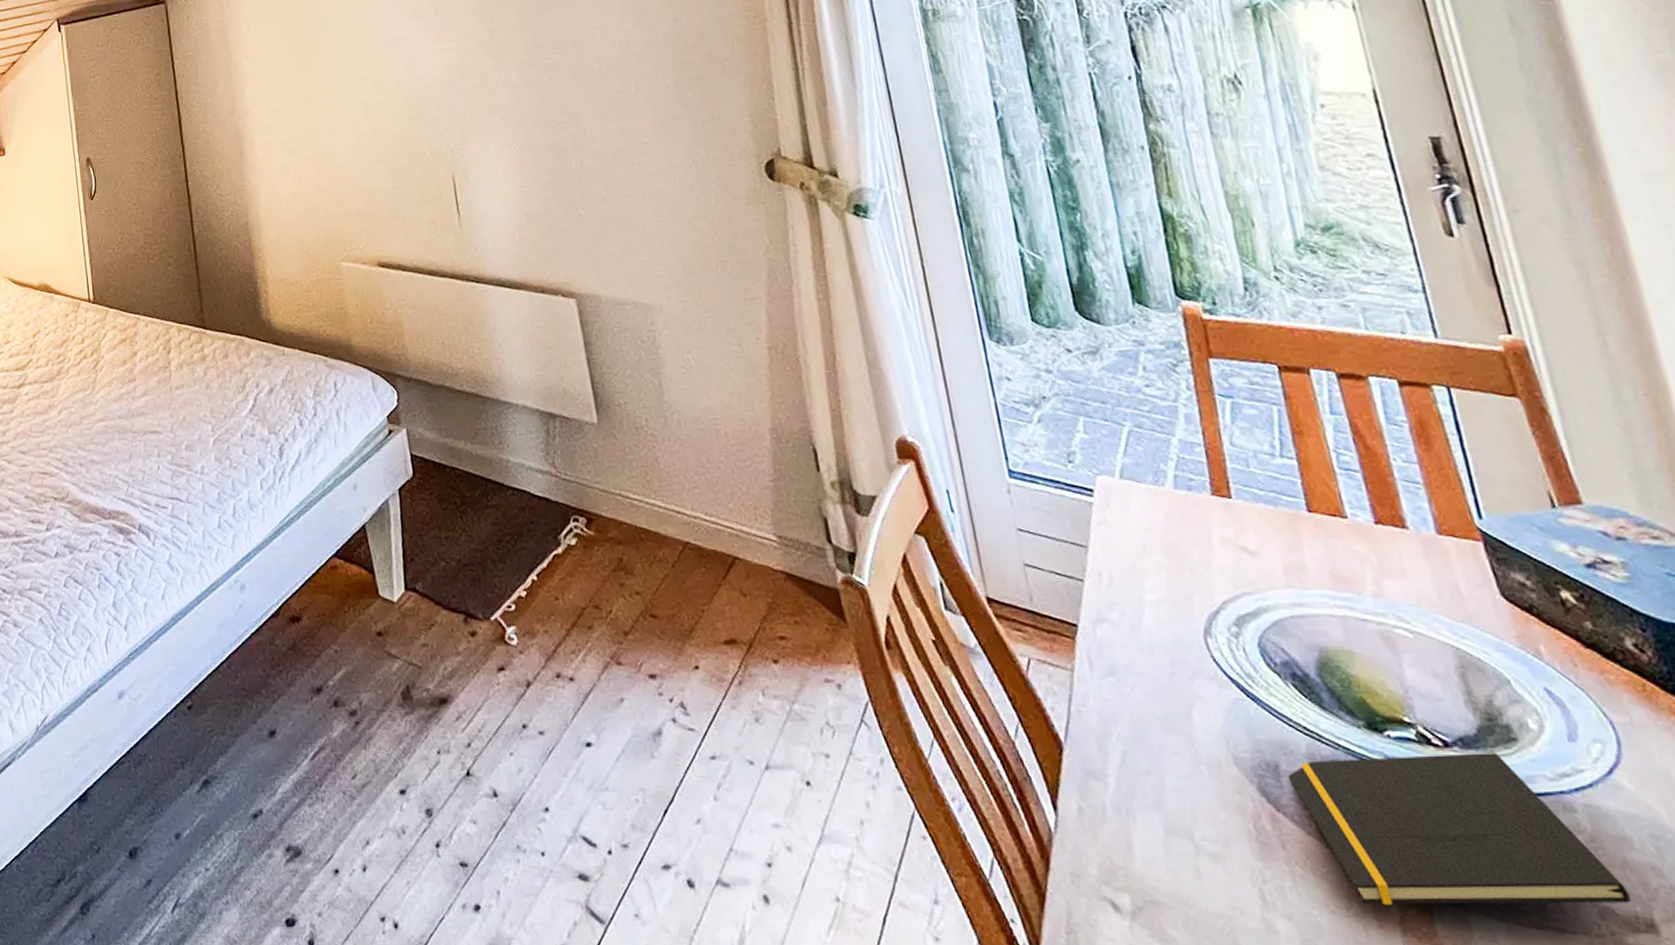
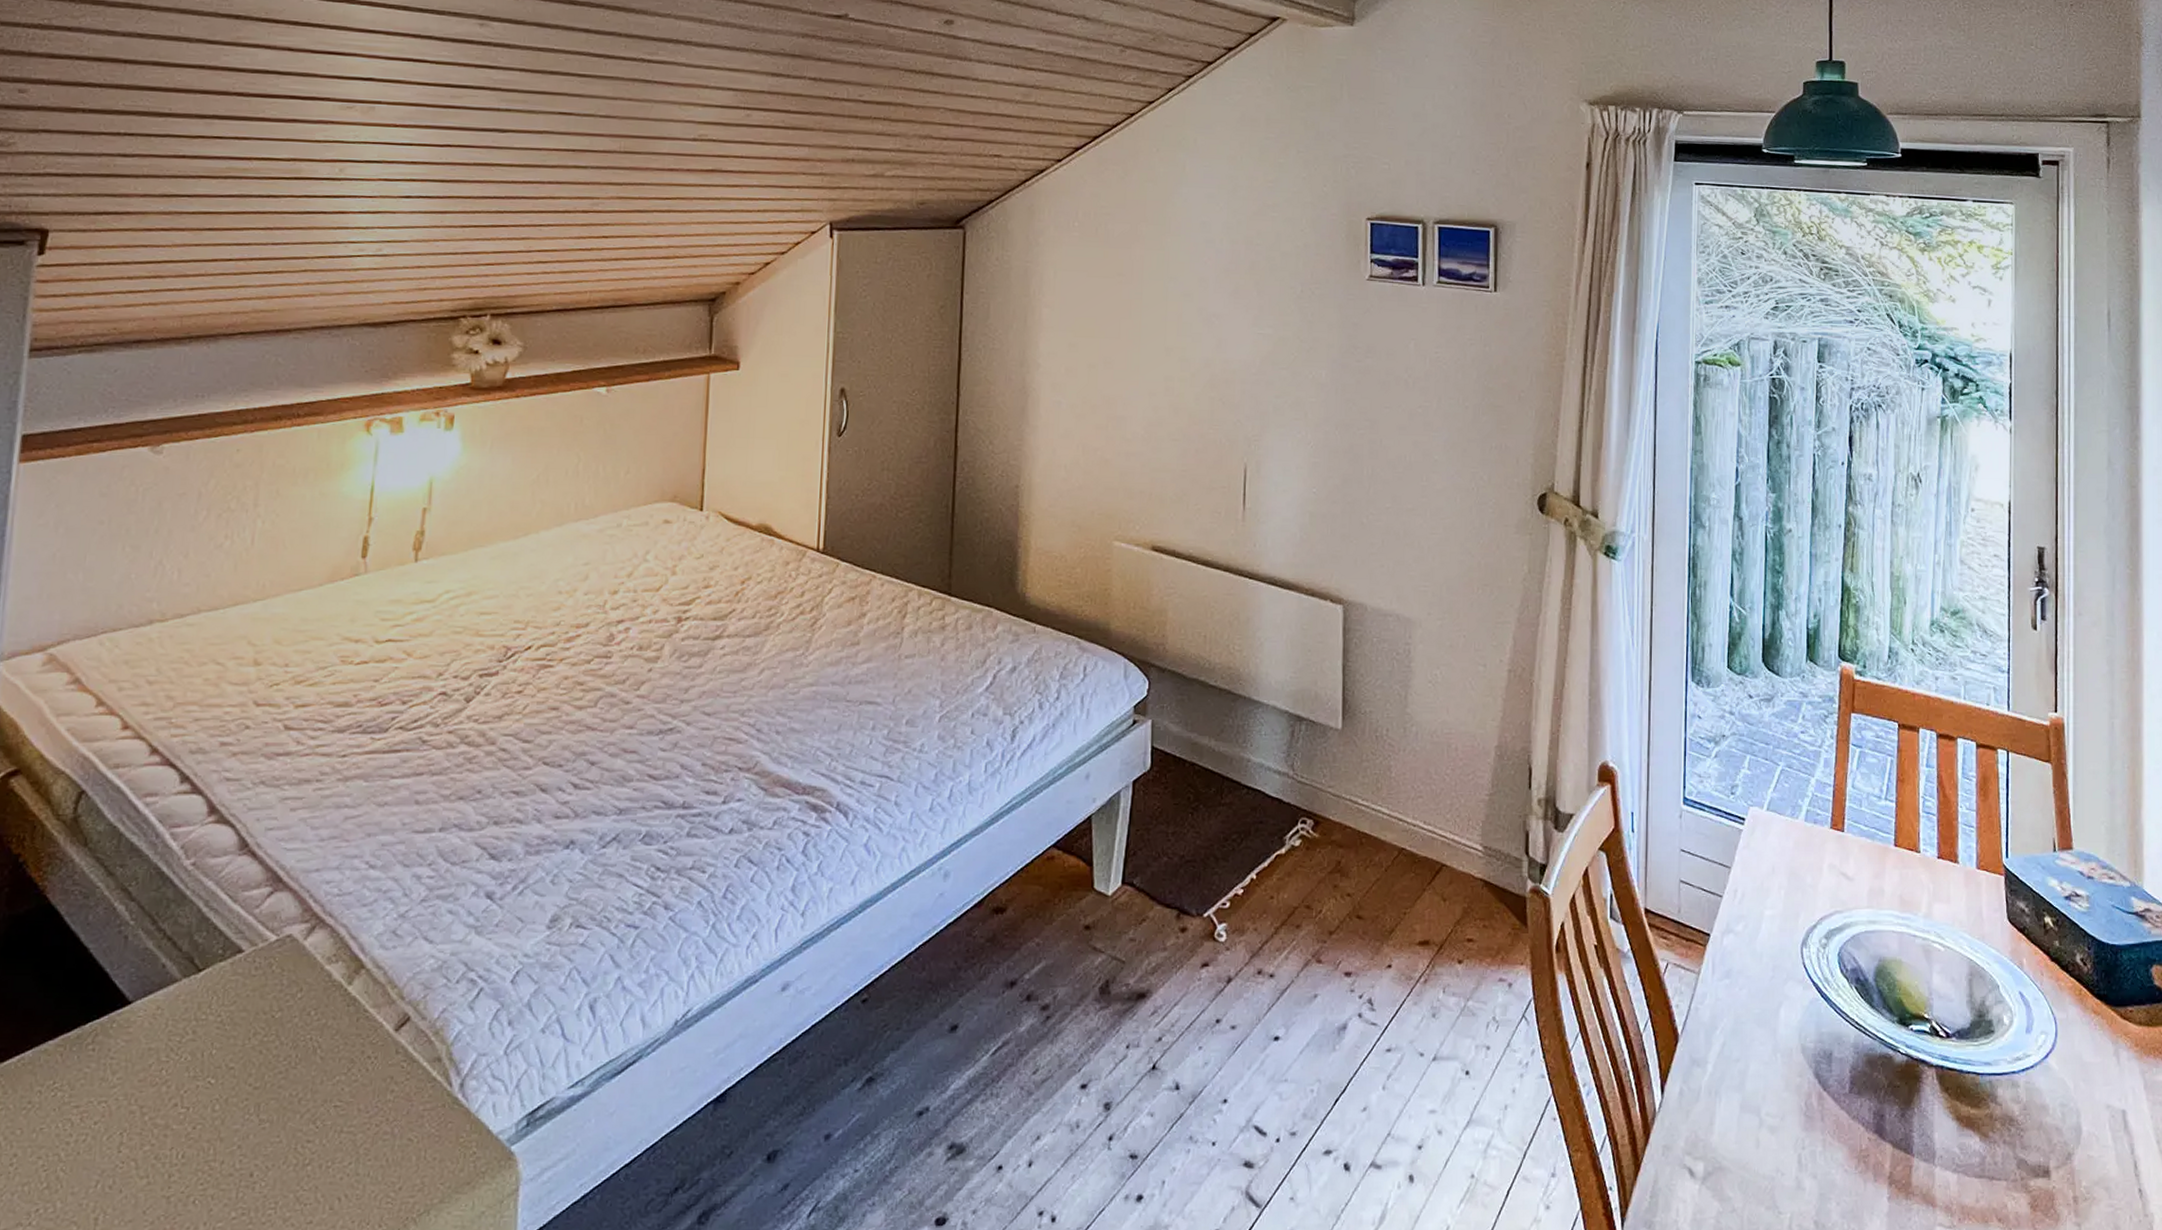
notepad: present [1288,753,1632,905] -> none [1837,1042,2039,1163]

